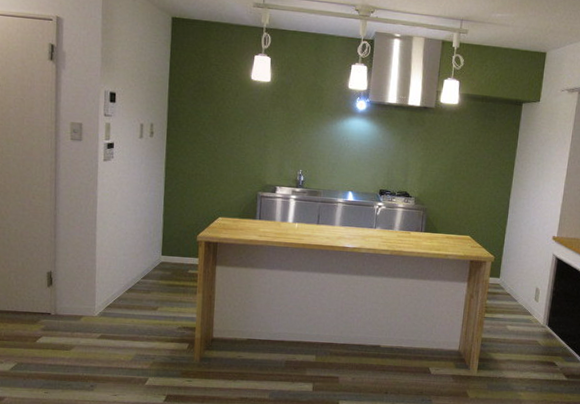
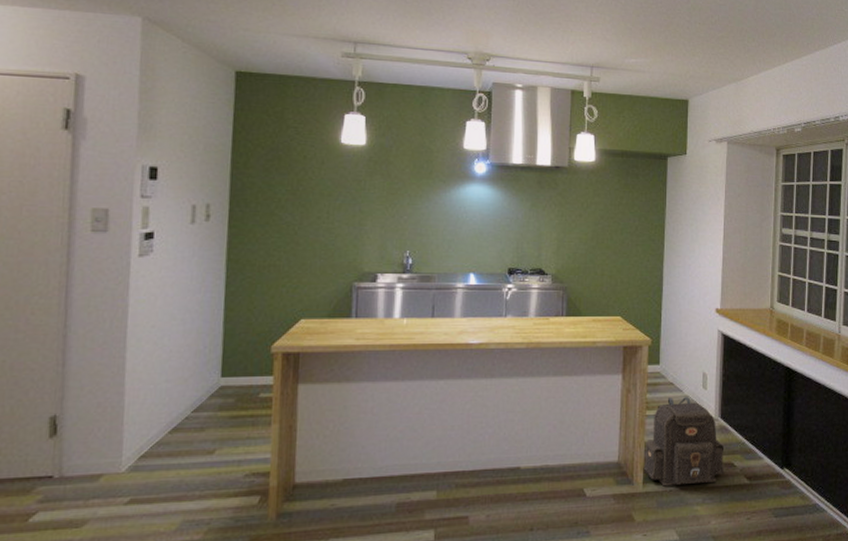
backpack: none [478,305,549,376] -> present [643,397,725,487]

